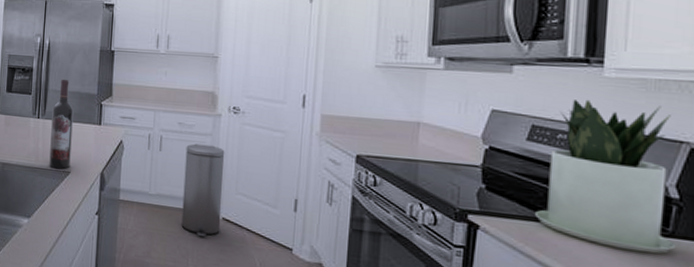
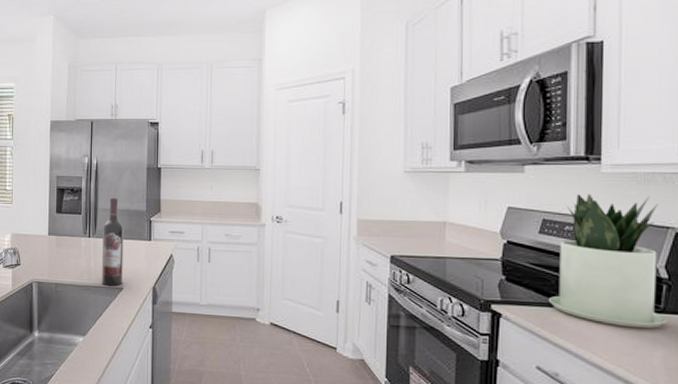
pedal bin: present [181,143,225,236] -> none [232,253,271,342]

